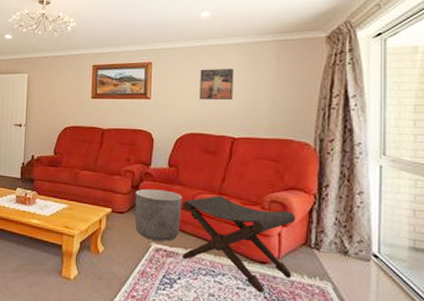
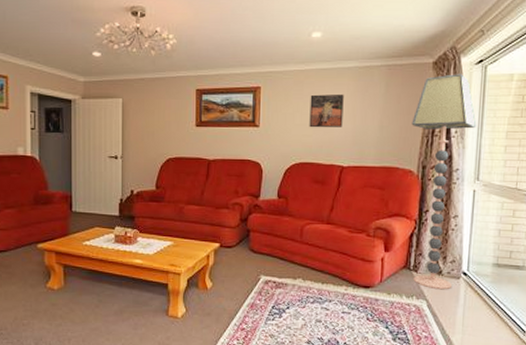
planter: present [135,189,183,242] -> none [243,221,292,273]
footstool: present [183,195,296,293] -> none [291,224,398,315]
floor lamp: none [306,47,379,273] -> present [411,74,477,290]

